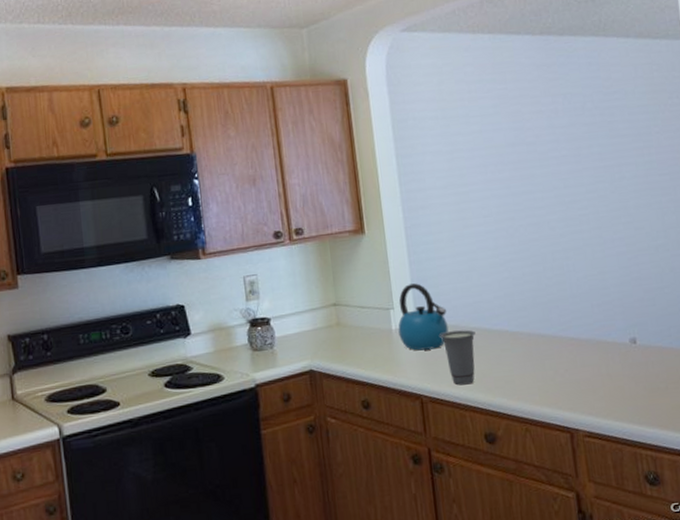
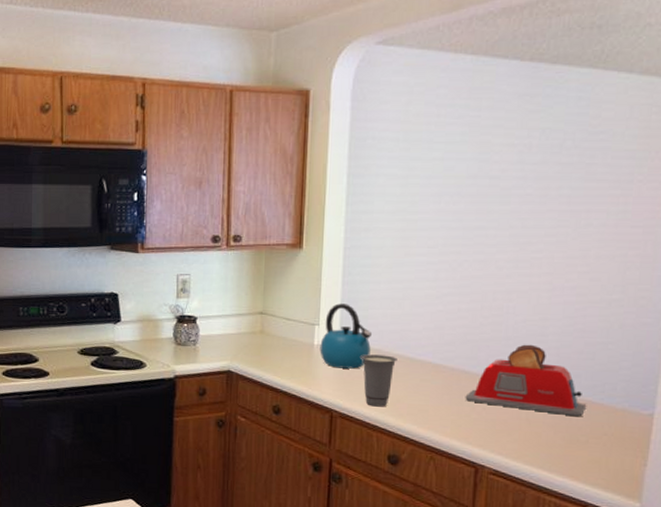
toaster: none [546,299,659,366] -> present [465,344,587,416]

